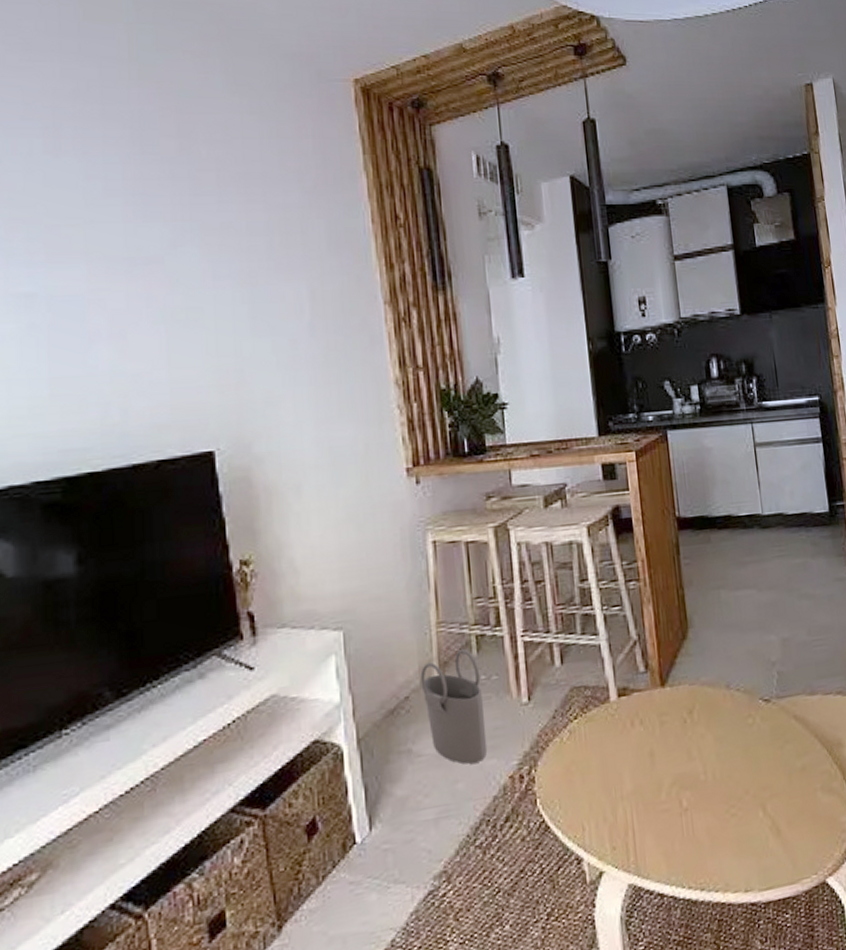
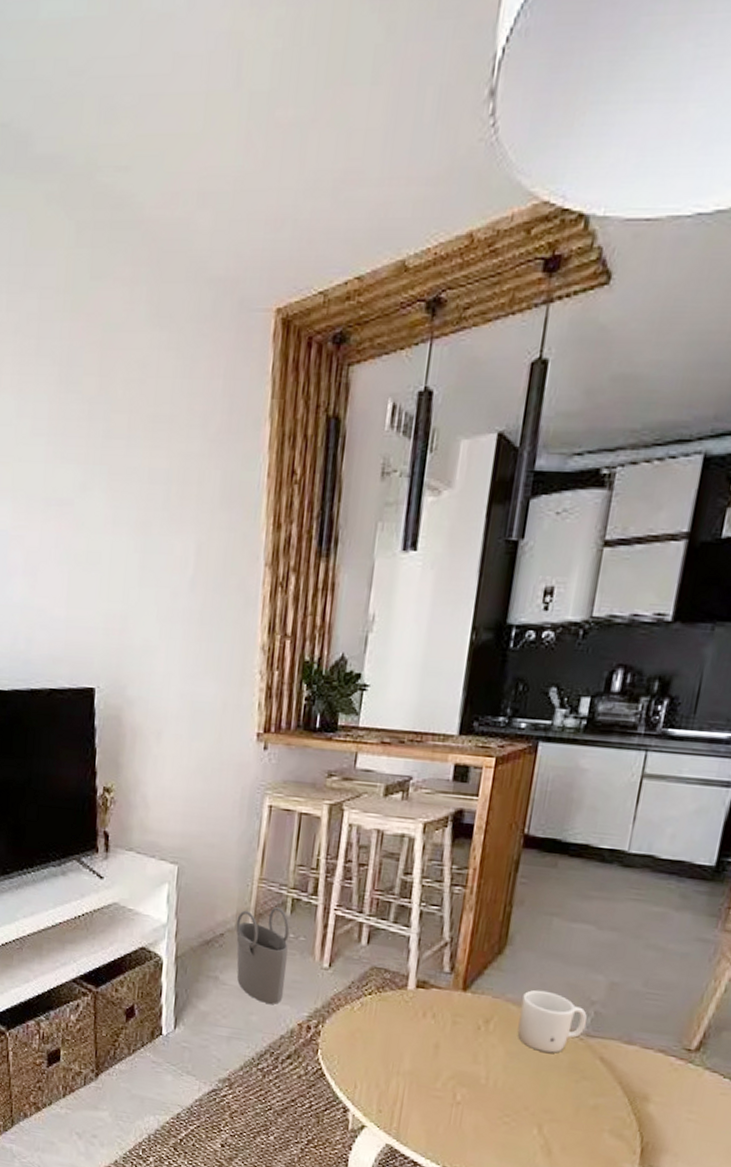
mug: none [715,663,775,728] -> present [517,989,588,1053]

